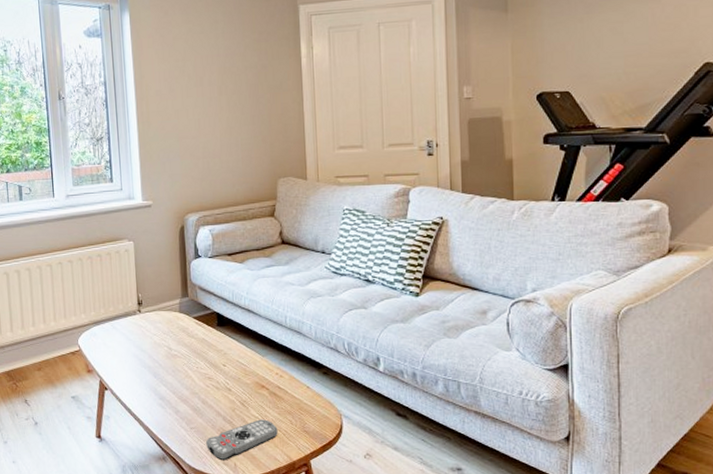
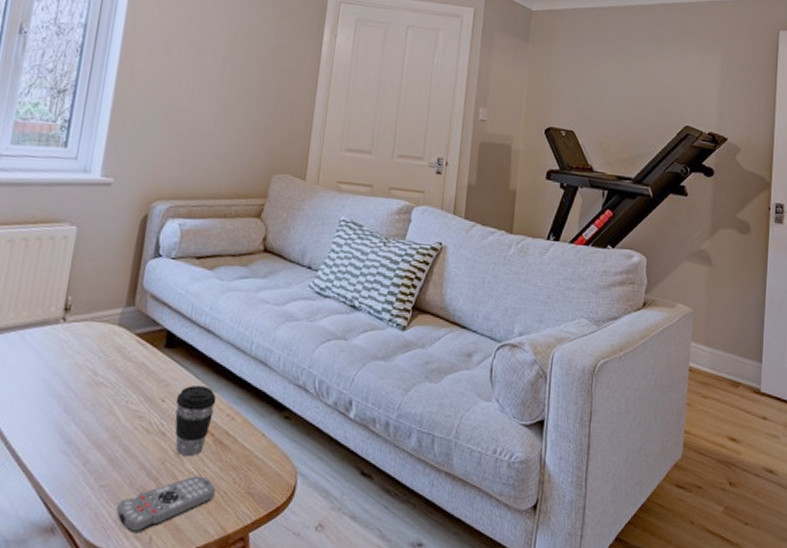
coffee cup: none [234,352,266,406] -> present [174,384,217,457]

